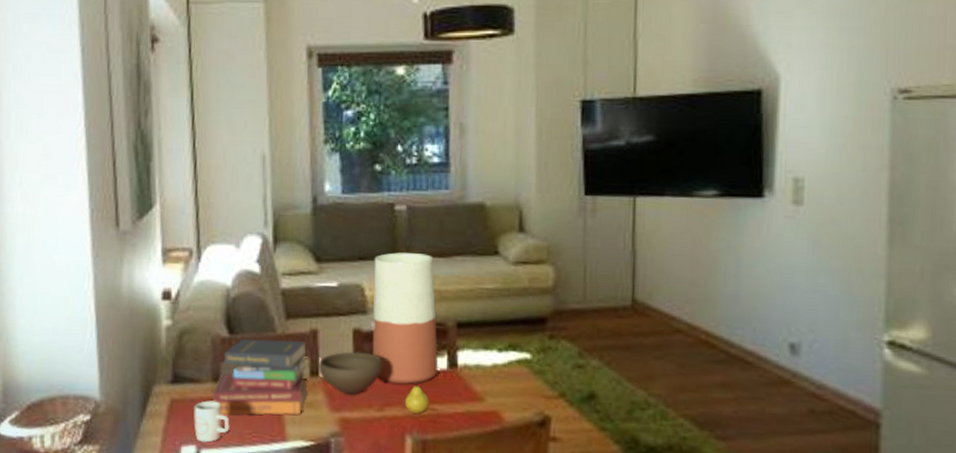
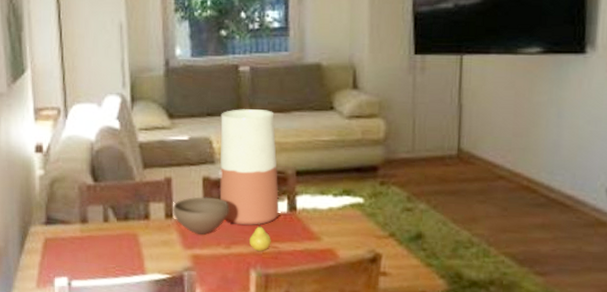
mug: present [193,400,230,443] -> none [65,239,96,275]
books: present [212,338,308,416] -> none [80,186,164,253]

